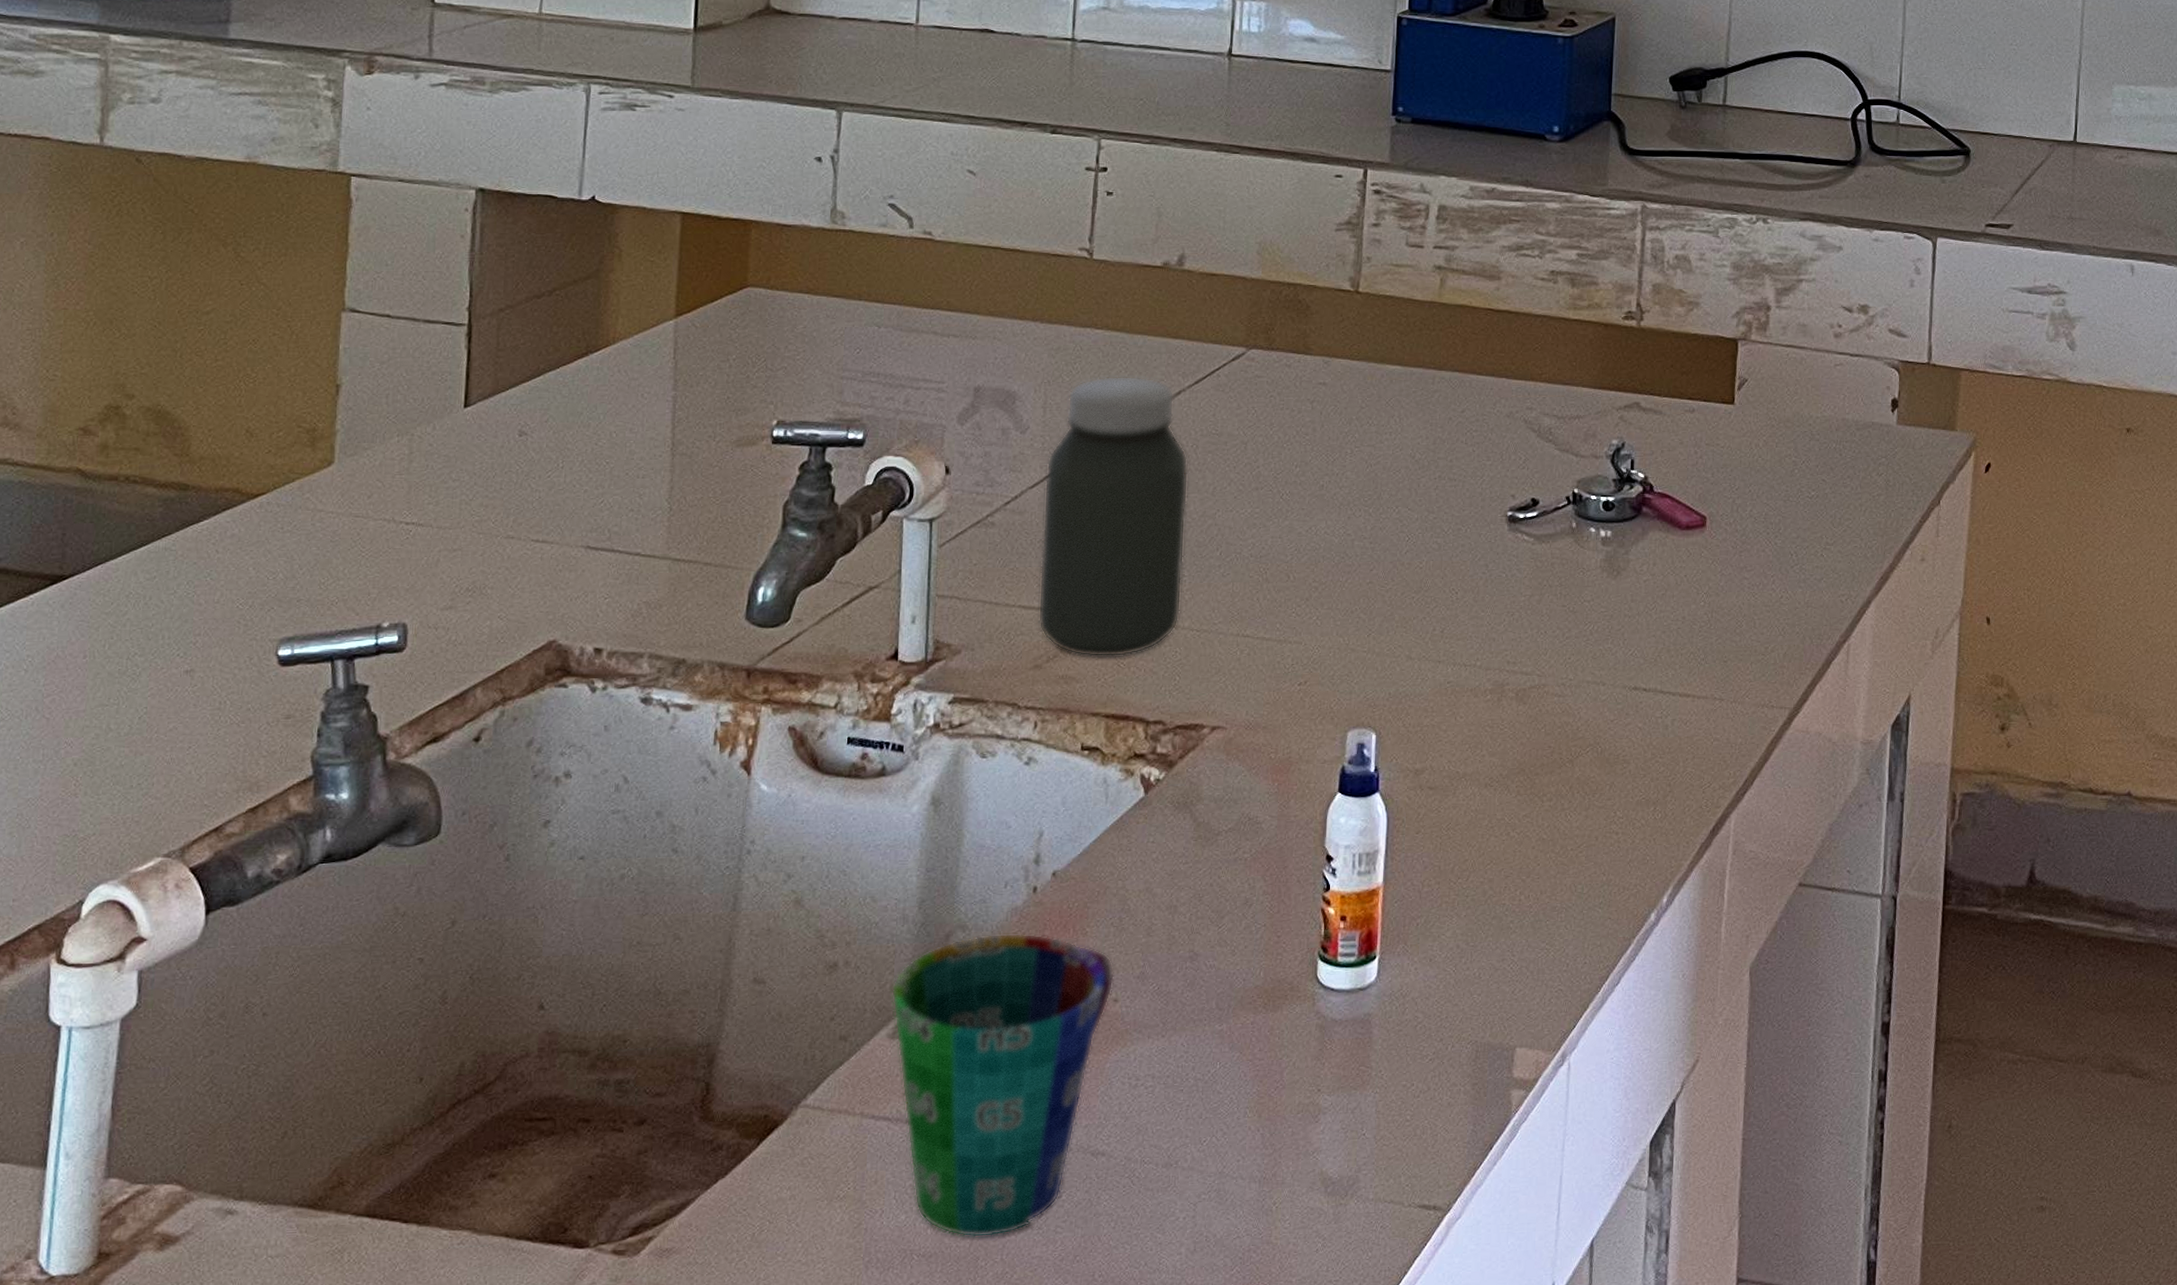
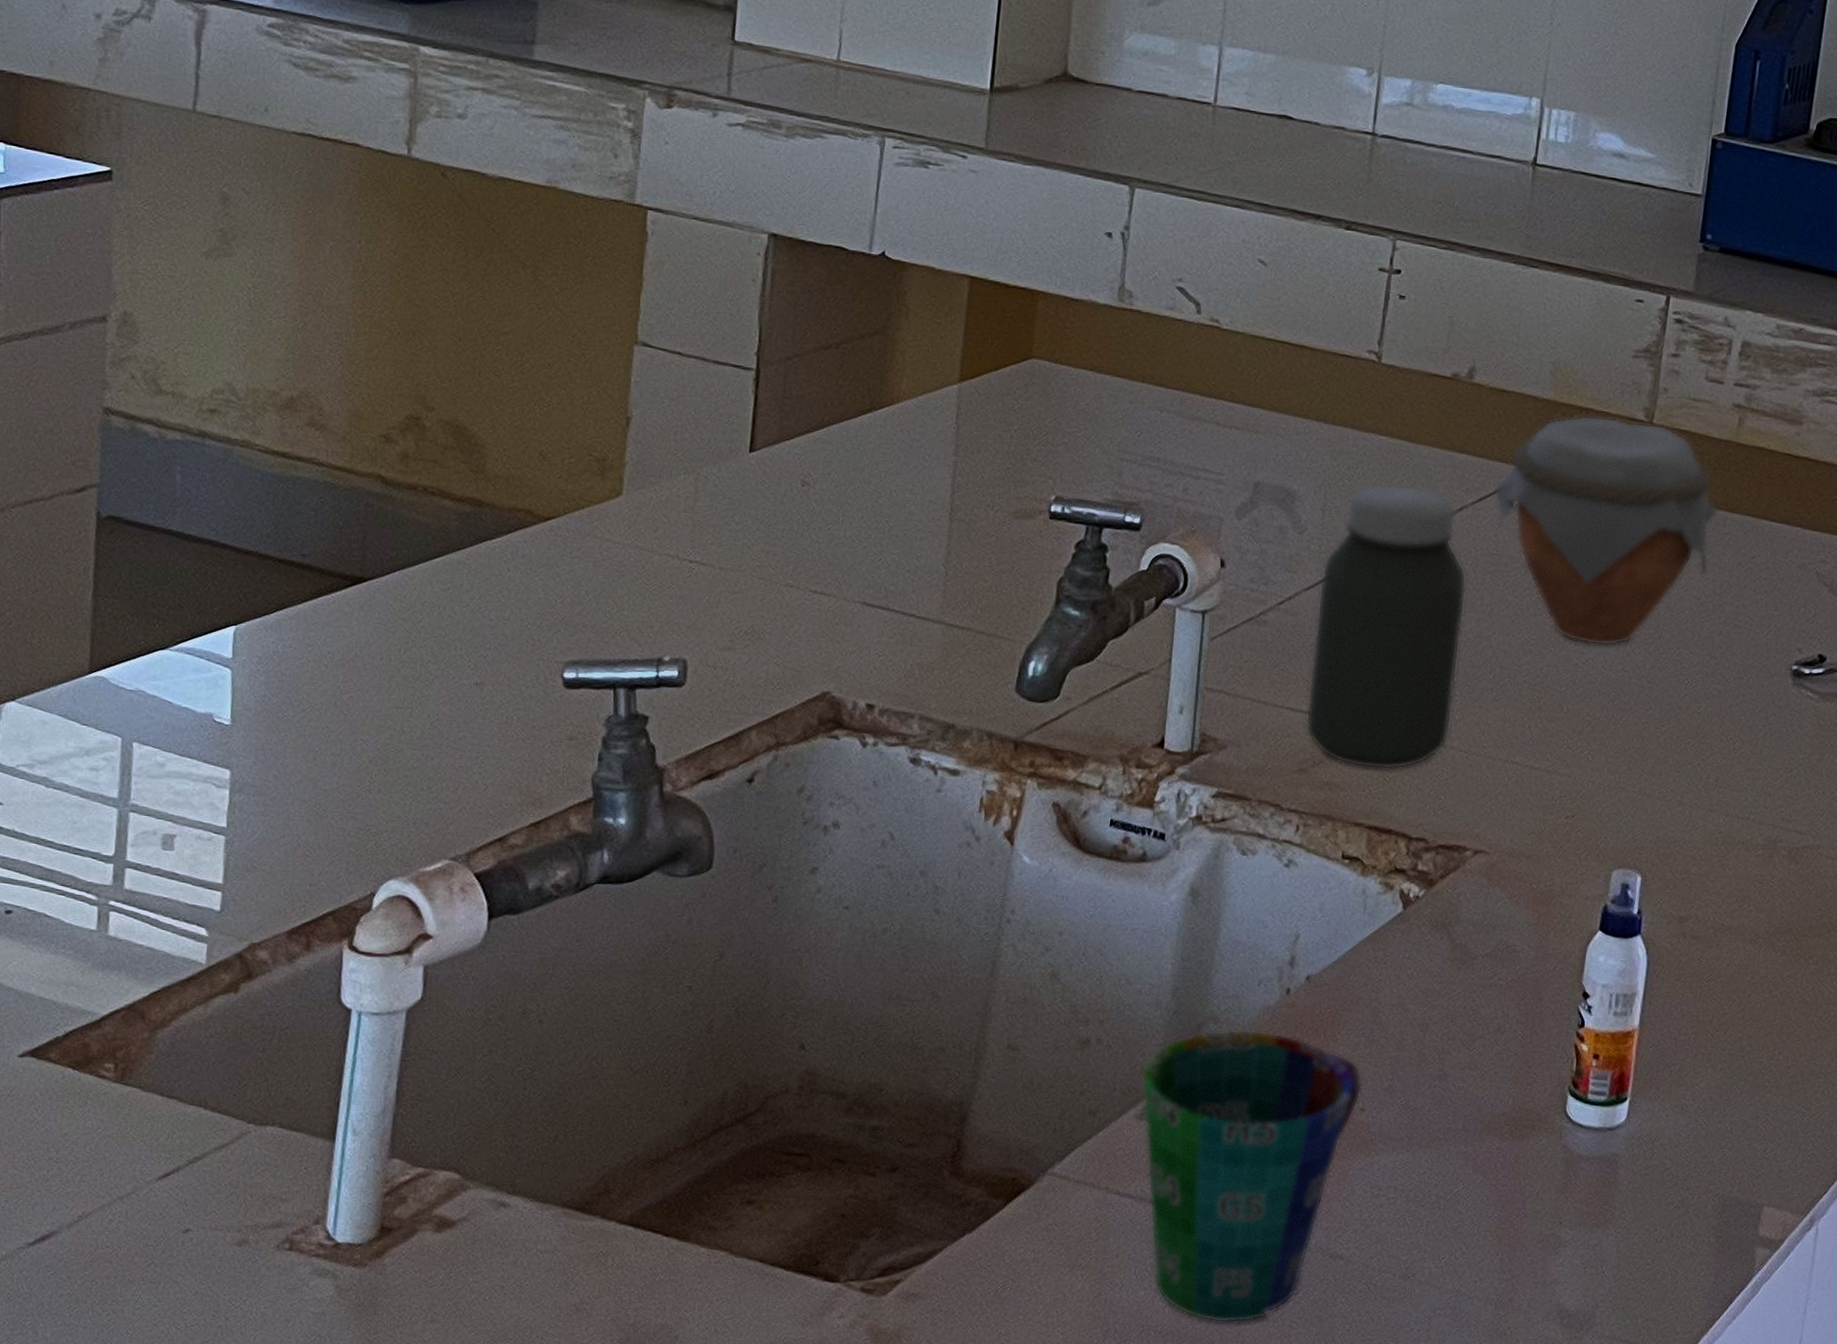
jar: none [1209,291,1427,513] -> present [1493,415,1719,647]

